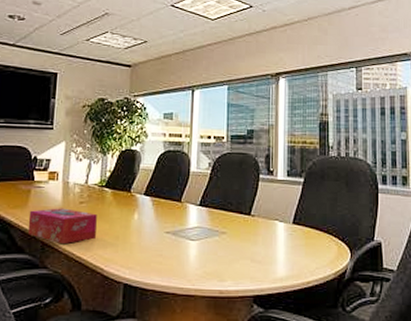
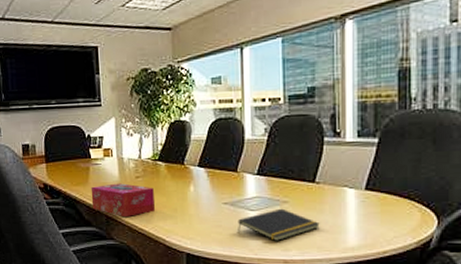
notepad: none [178,239,253,271] -> present [238,208,320,241]

